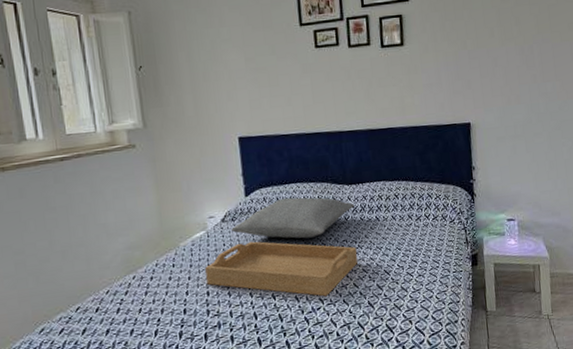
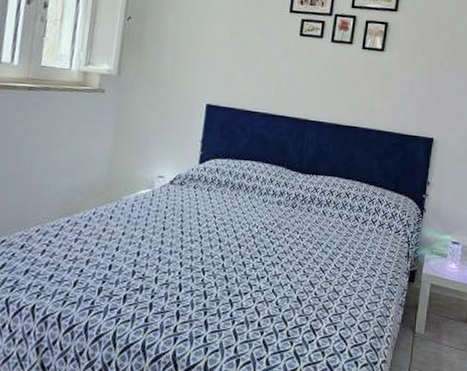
serving tray: present [205,241,358,297] -> none [140,208,298,282]
pillow: present [231,197,355,239] -> none [177,173,305,219]

